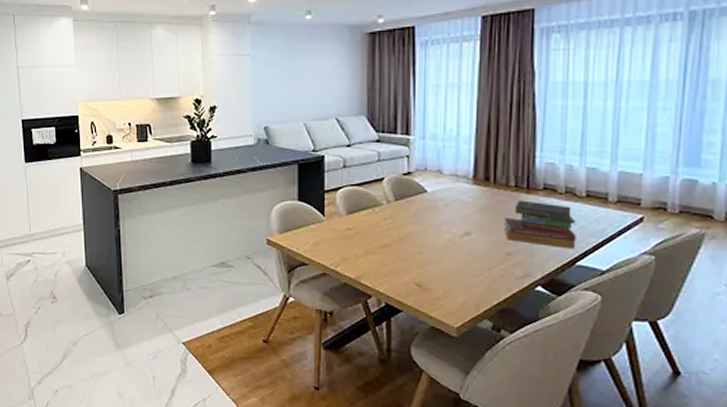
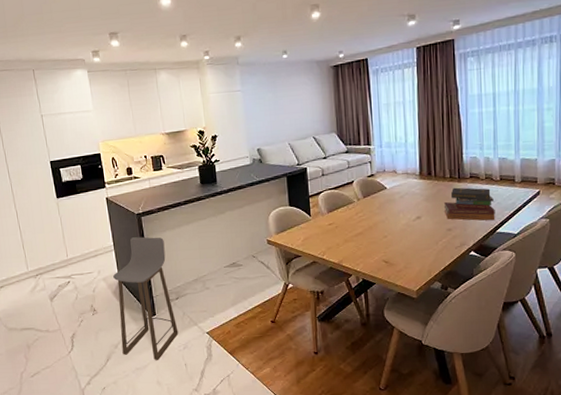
bar stool: none [79,217,149,367] -> present [113,237,179,360]

